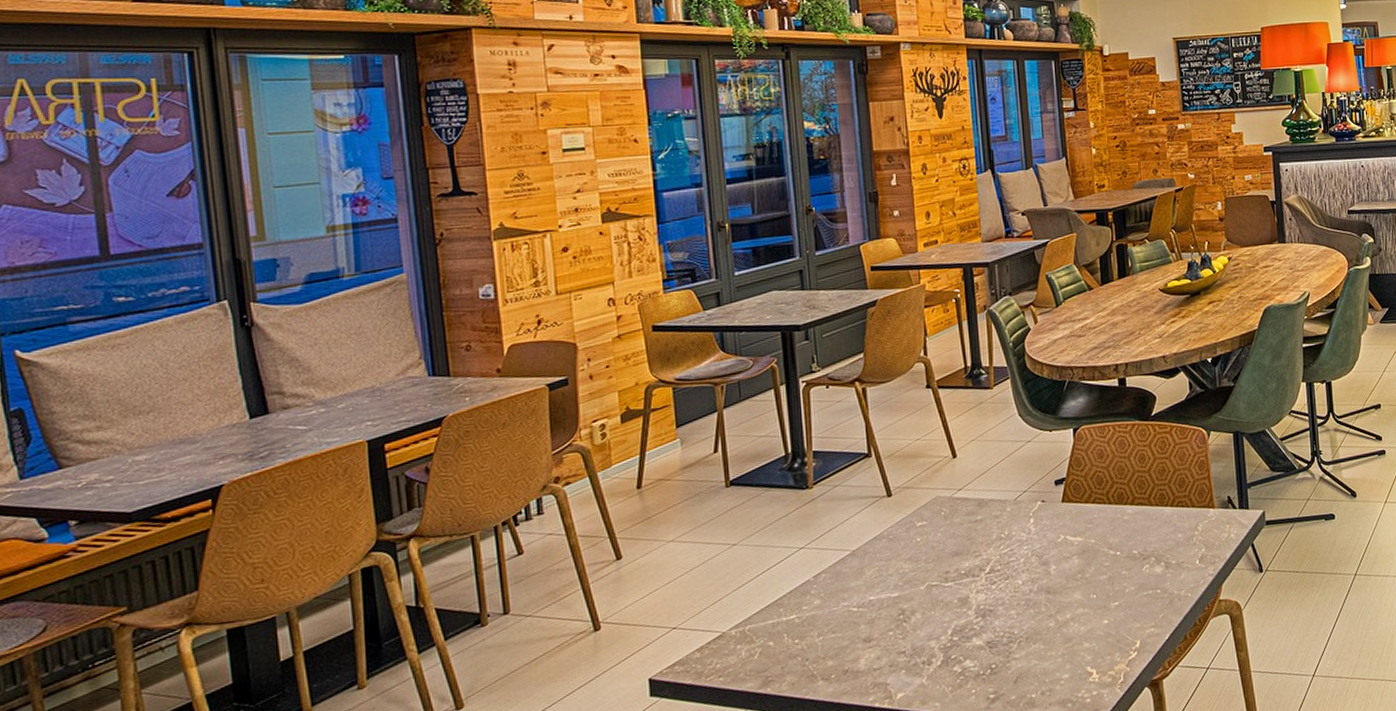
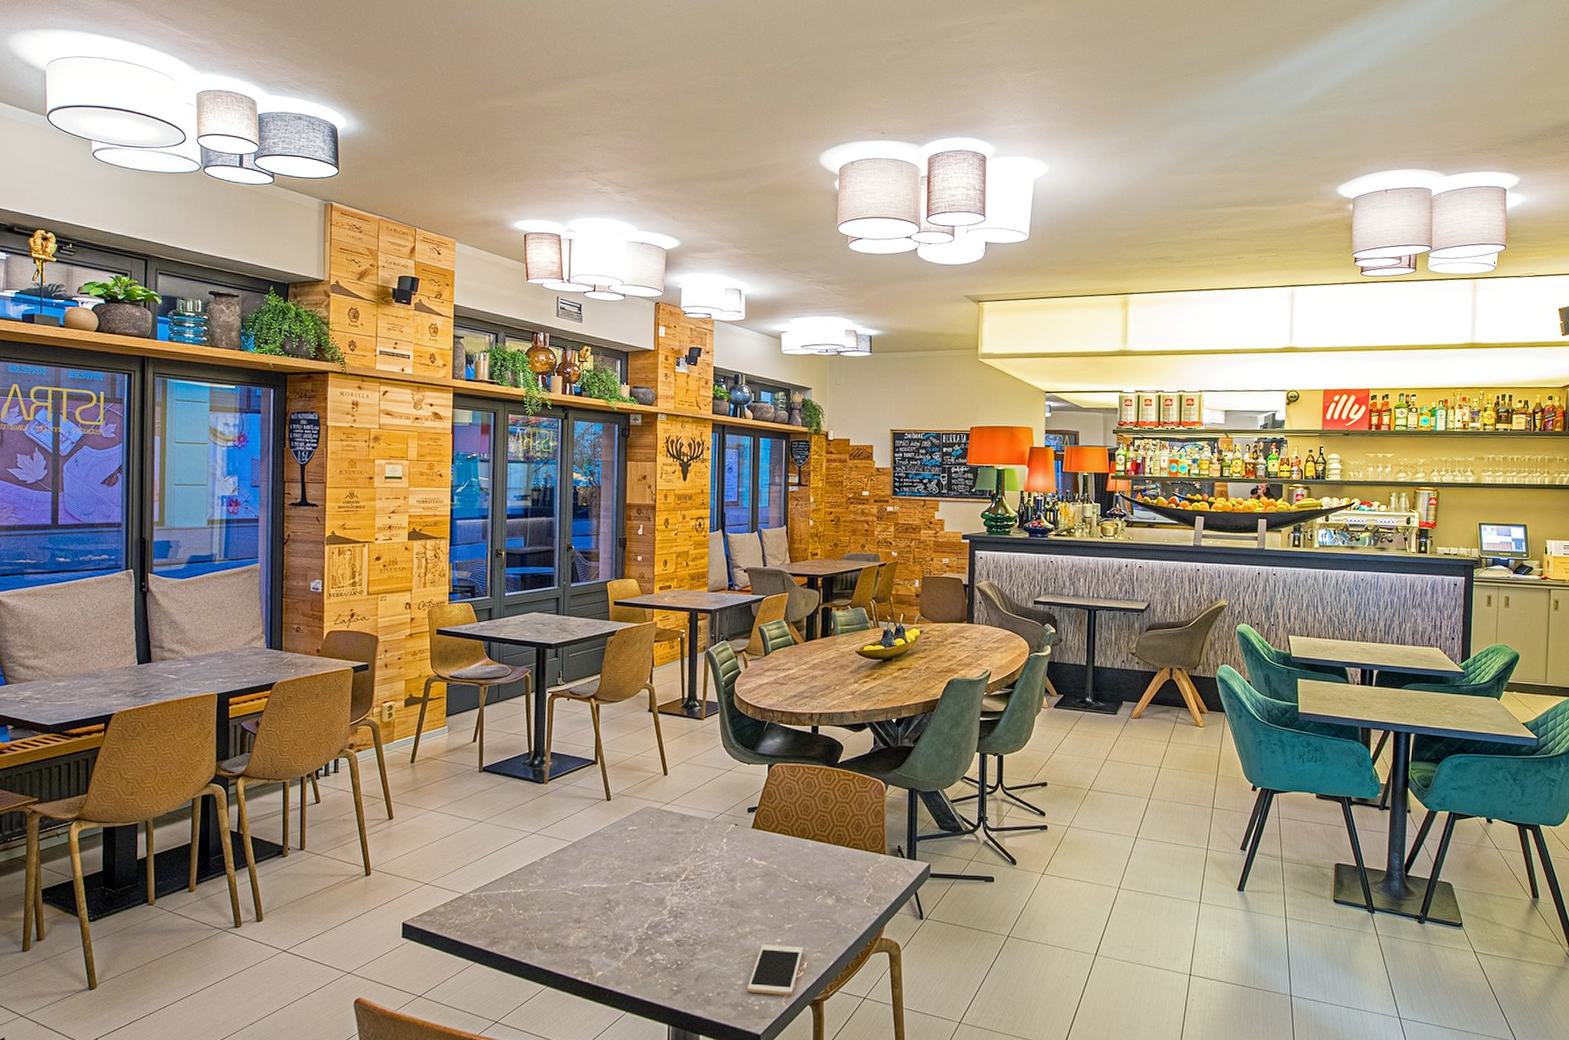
cell phone: none [1074,624,1135,685] -> present [747,944,804,995]

